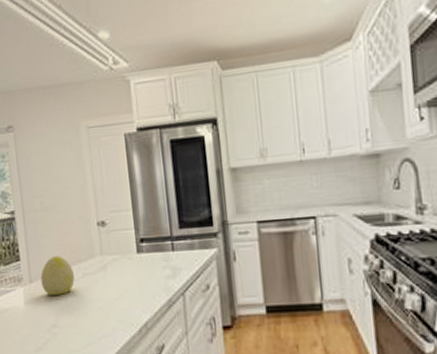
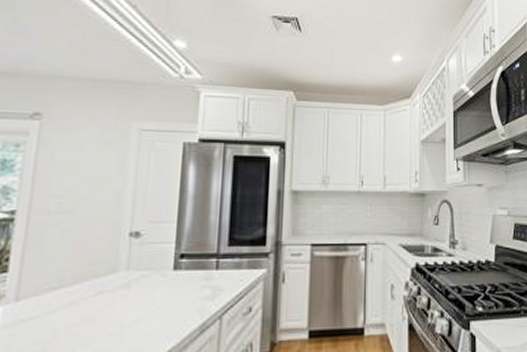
decorative egg: present [40,255,75,296] -> none [32,268,85,319]

